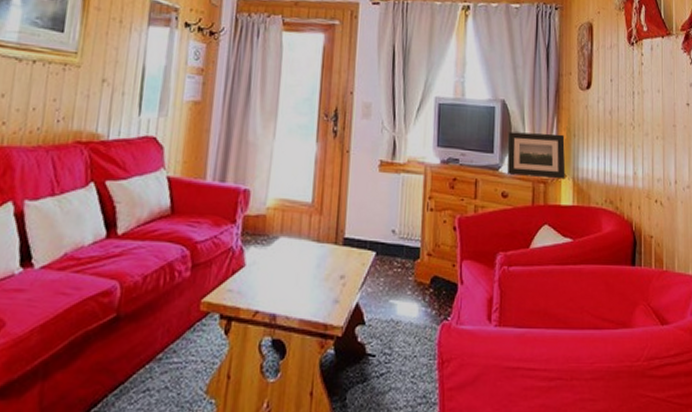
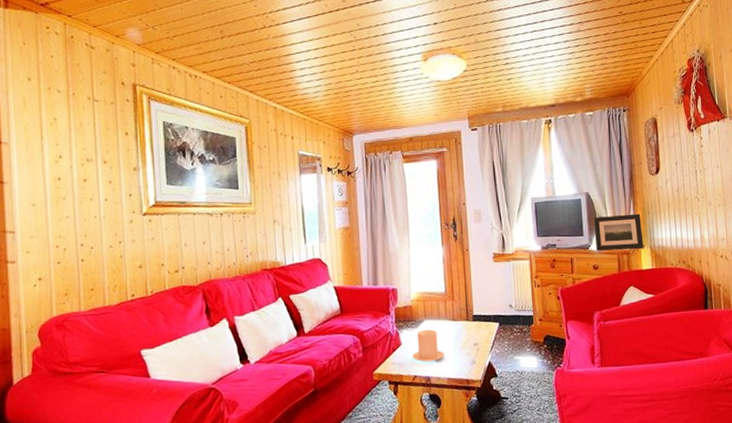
candle: none [257,250,300,295] -> present [413,329,445,363]

